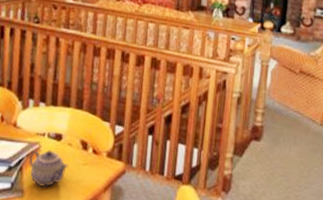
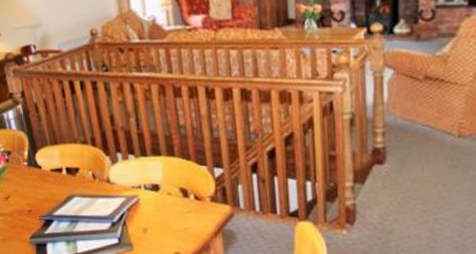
teapot: present [28,150,68,188] -> none [129,202,172,240]

